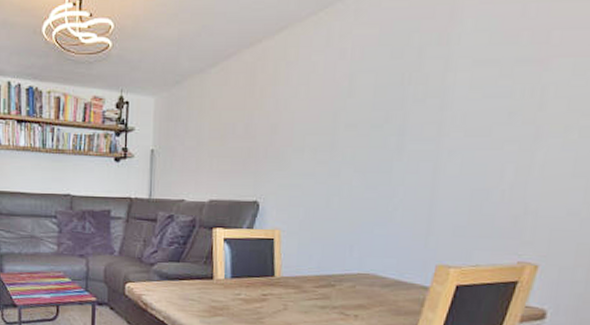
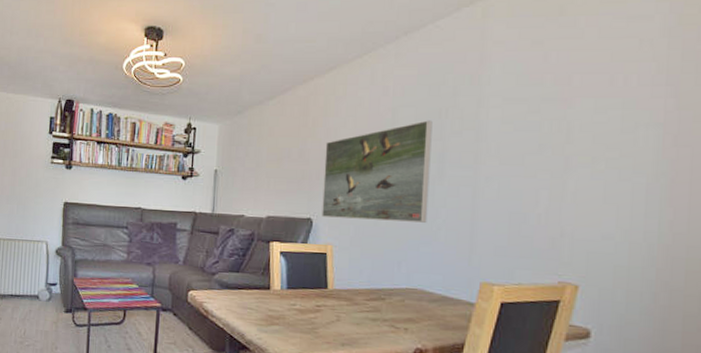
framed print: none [269,87,394,203] -> present [322,120,433,223]

